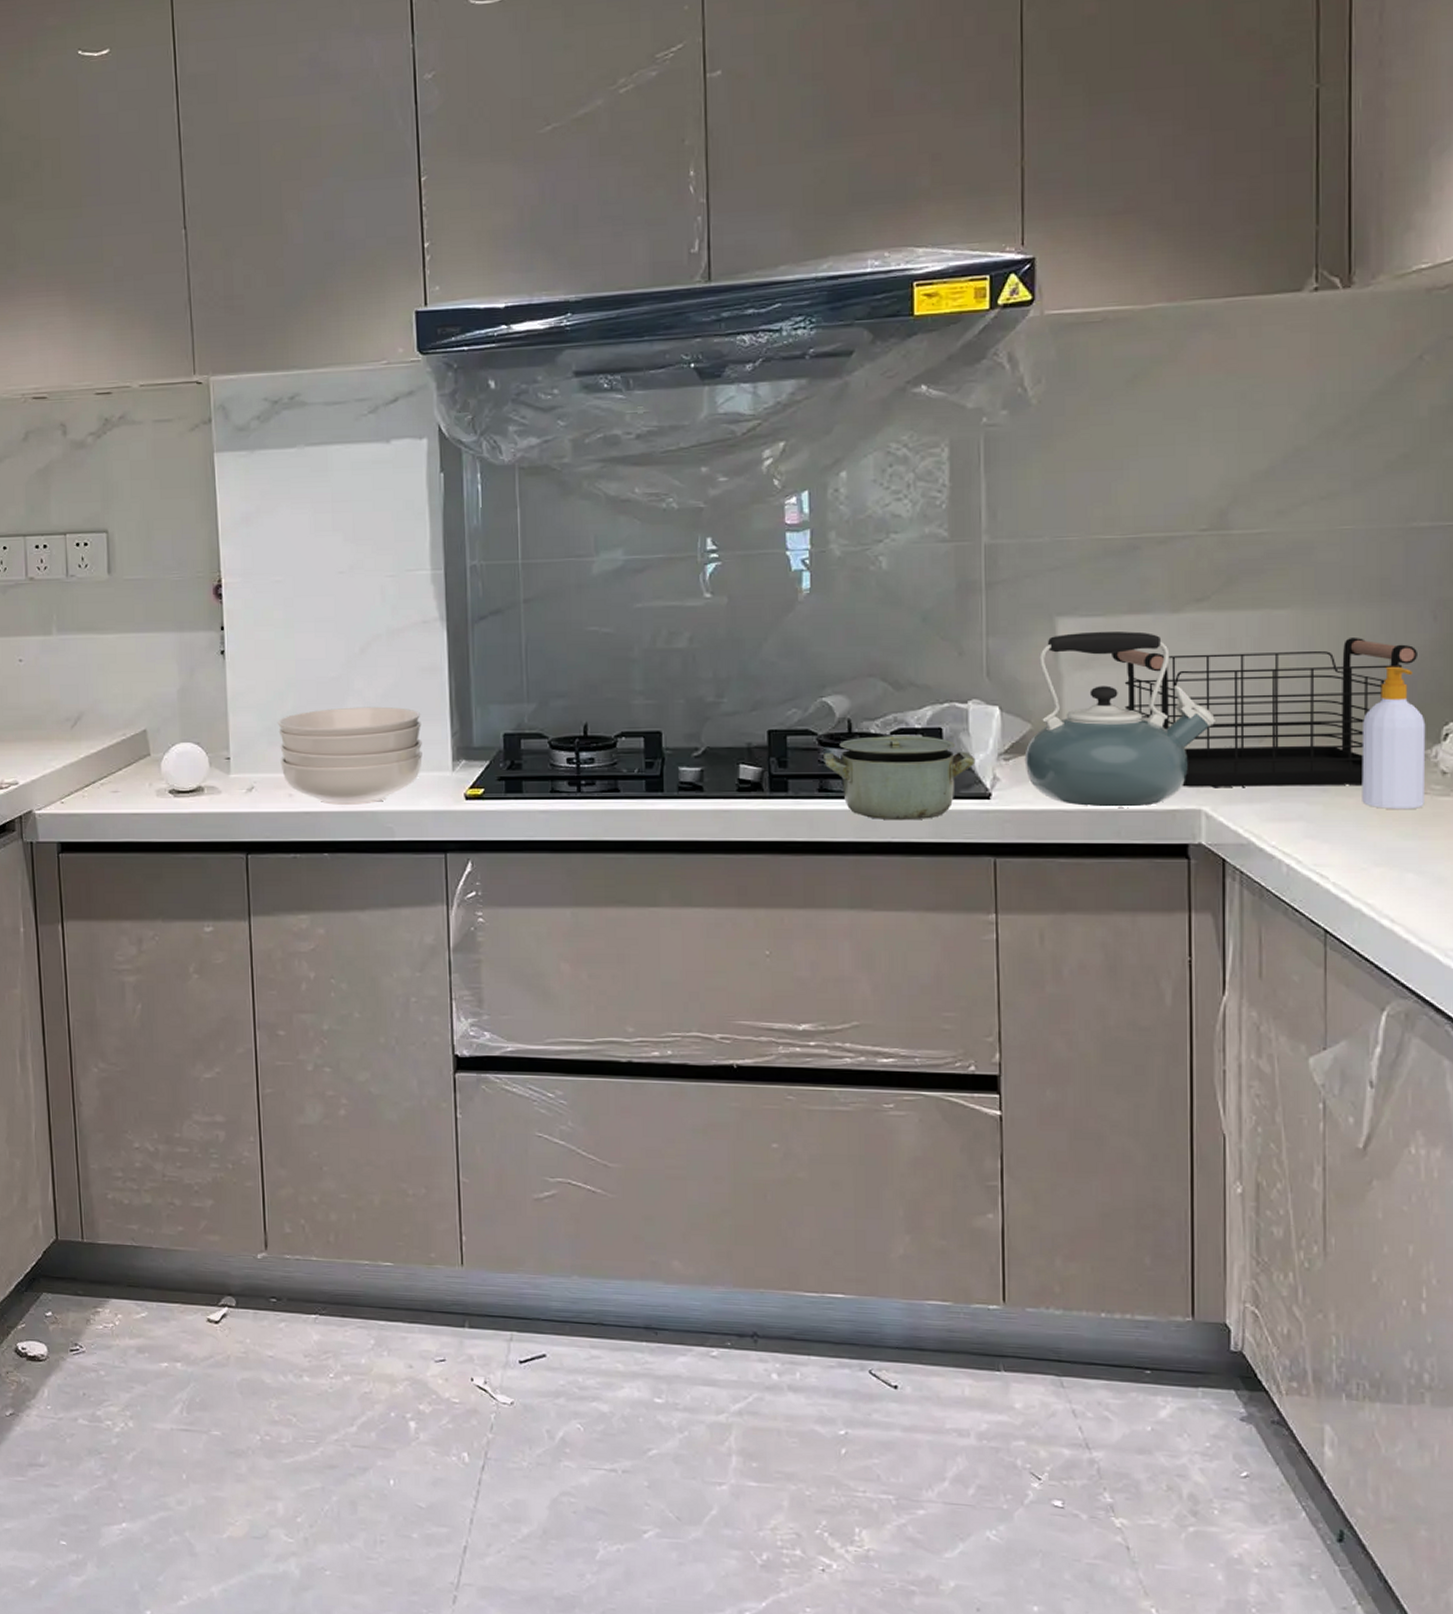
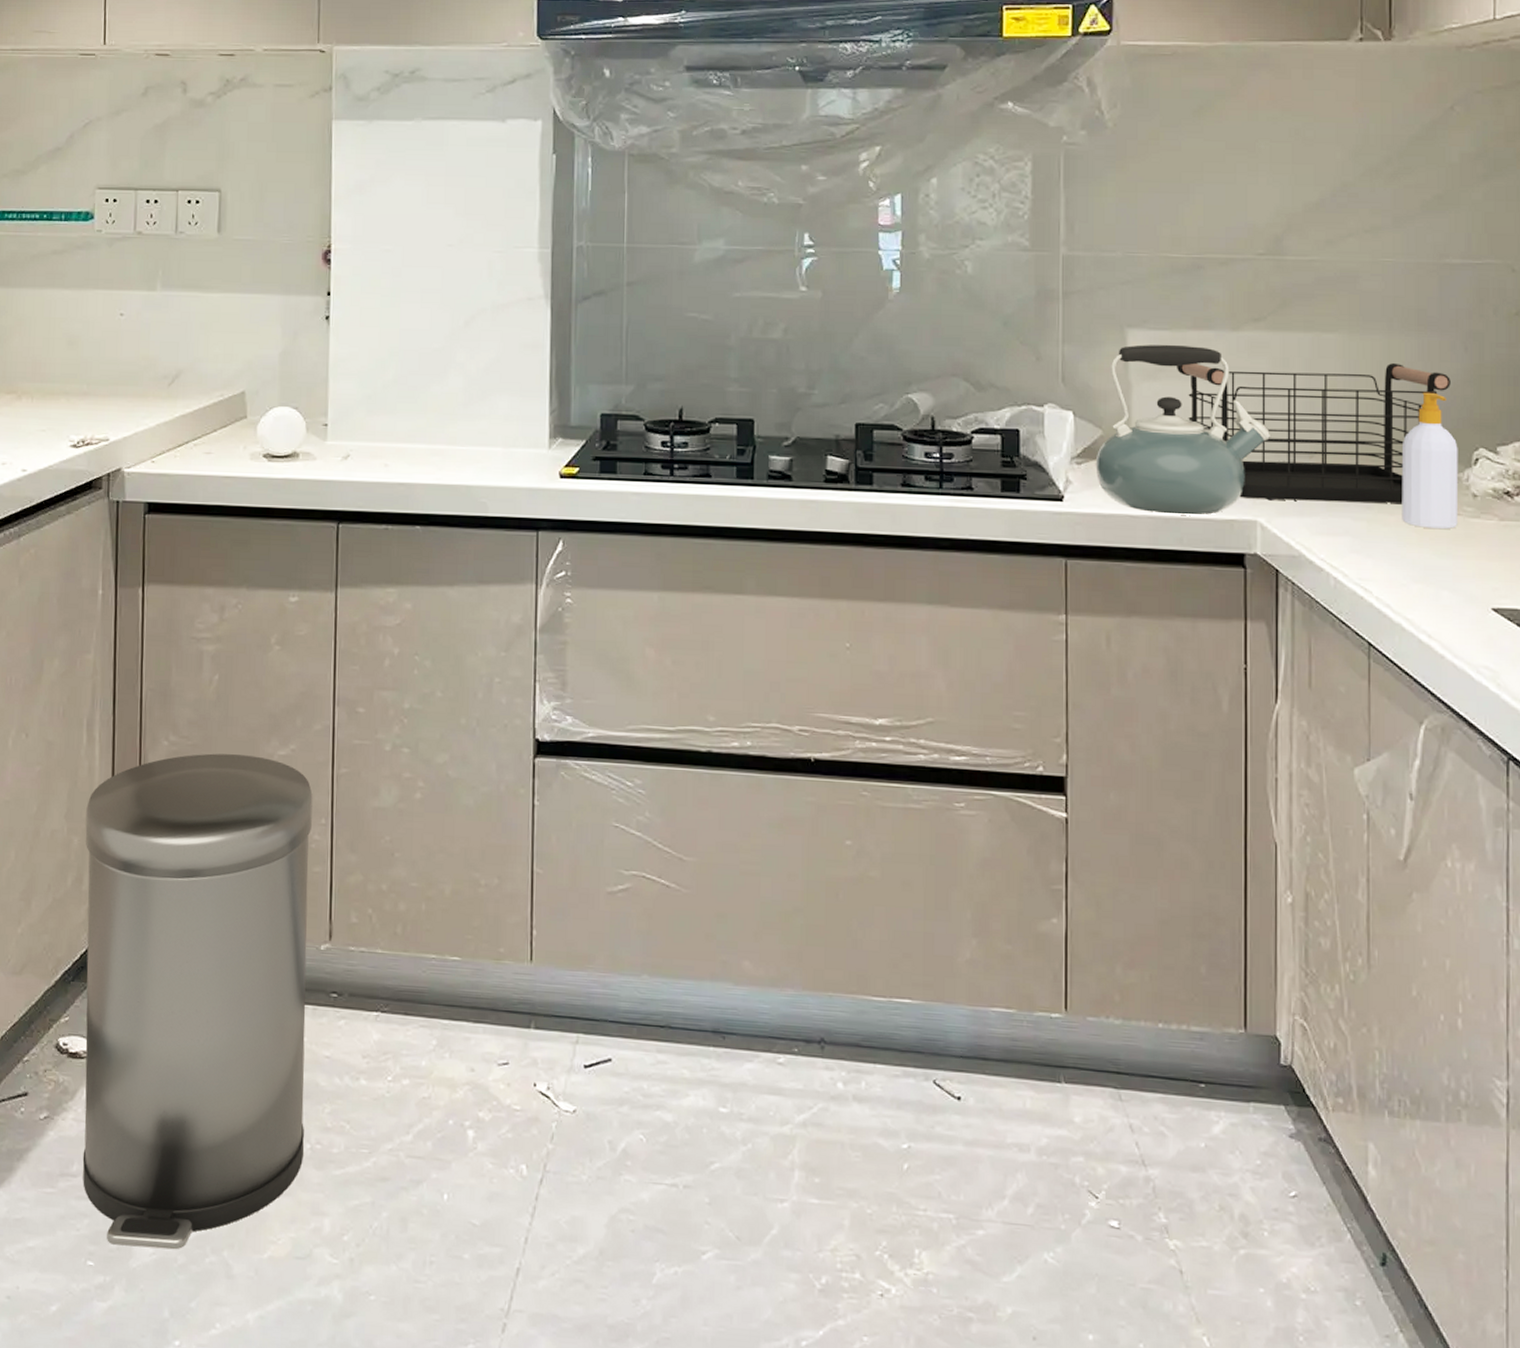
pedal bin: none [25,1078,254,1531] -> present [82,753,313,1250]
bowl: present [277,706,422,805] -> none [377,379,521,478]
saucepan: present [822,734,976,821] -> none [906,434,1050,519]

